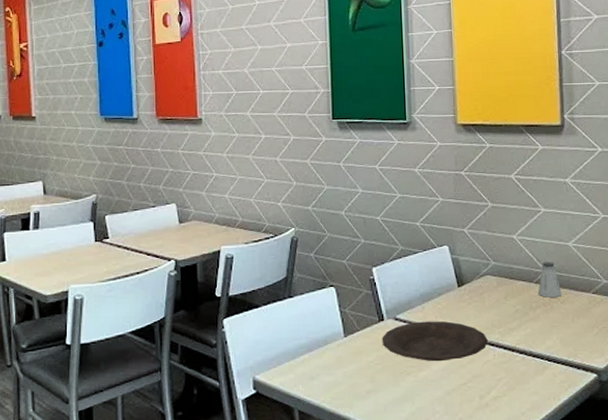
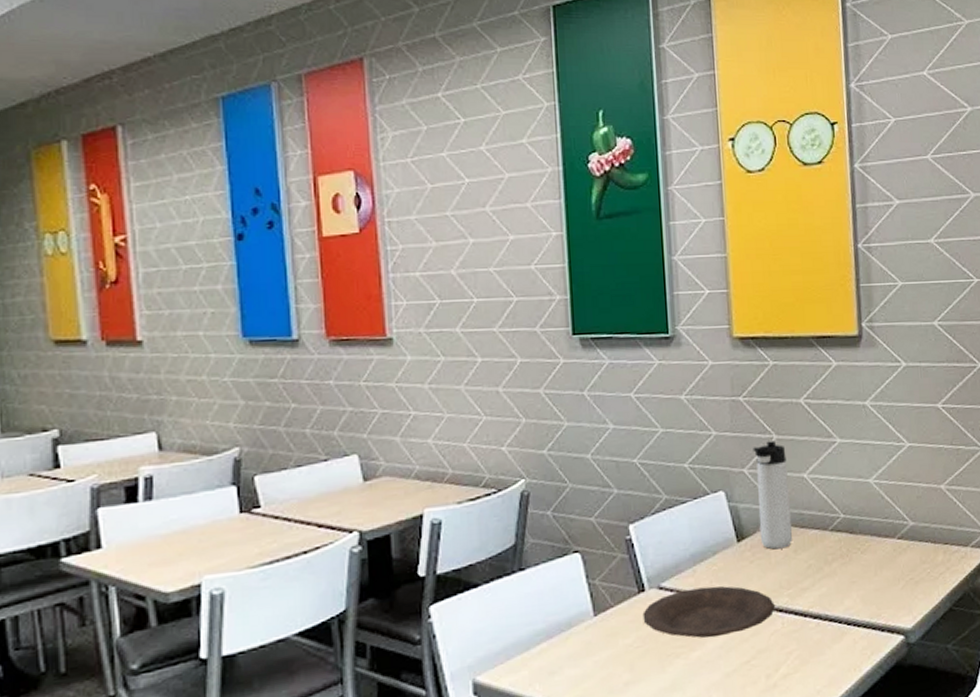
thermos bottle: none [472,208,504,295] -> present [753,441,793,550]
saltshaker: present [537,262,562,298] -> none [833,504,863,548]

